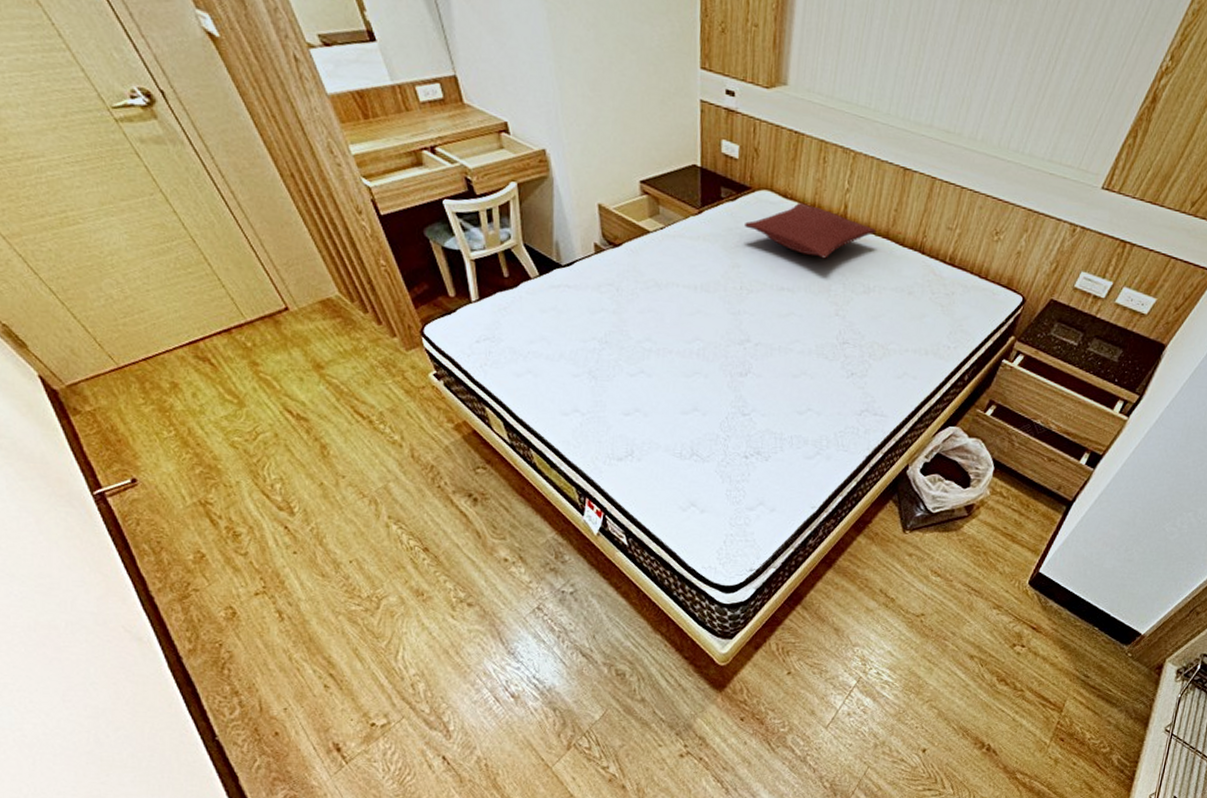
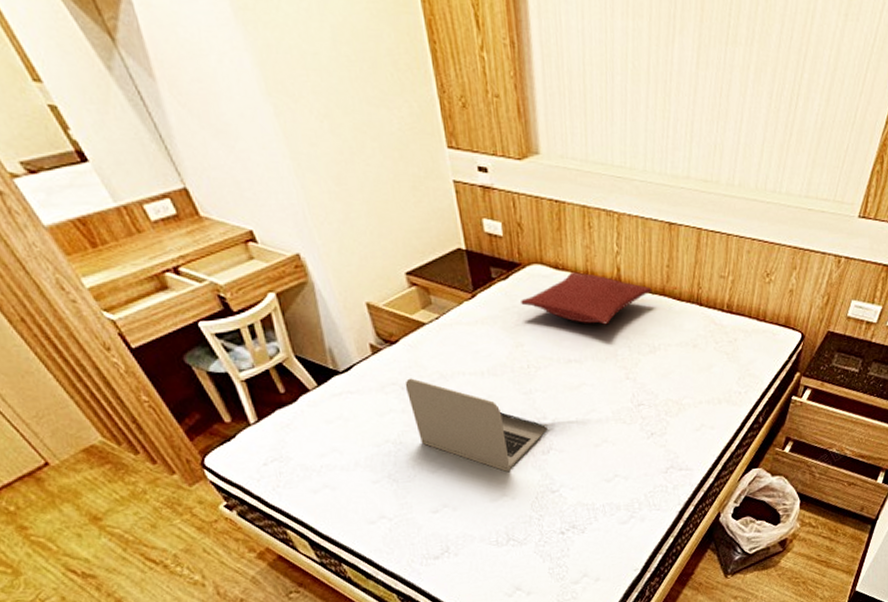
laptop: none [620,281,749,387] -> present [405,378,548,472]

